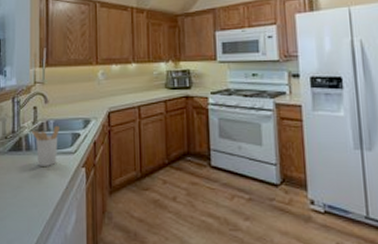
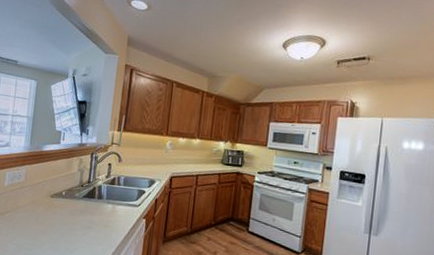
utensil holder: present [31,125,59,166] -> none [104,181,129,214]

